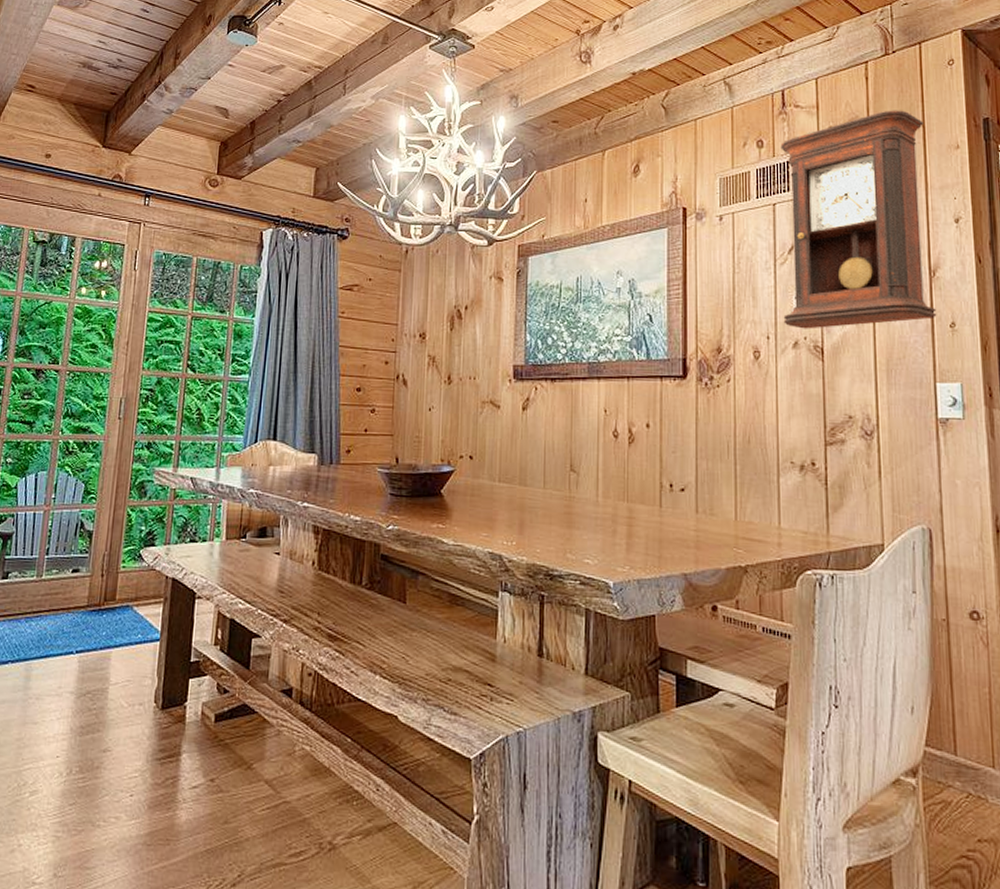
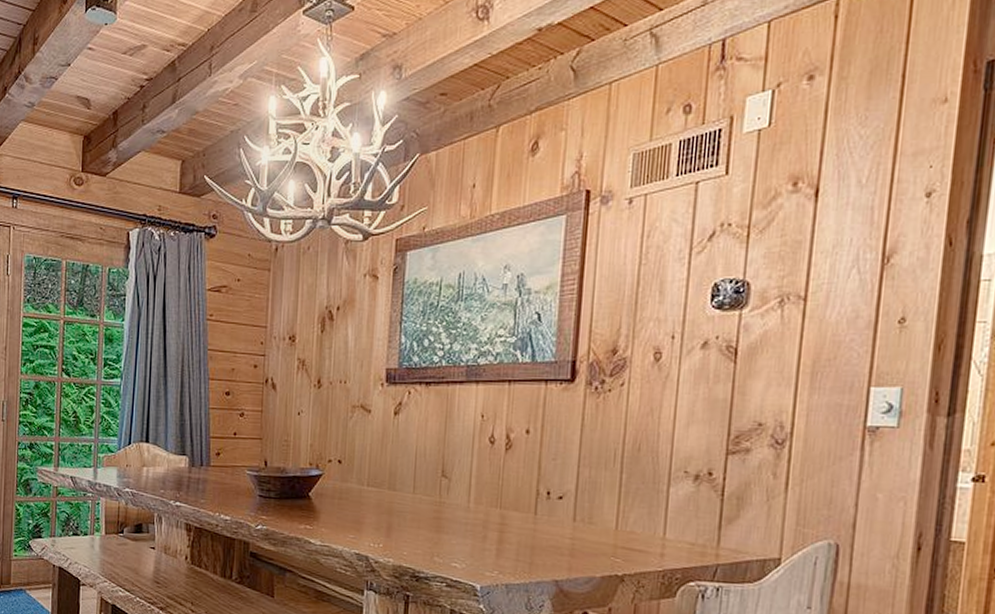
pendulum clock: present [780,110,937,329] -> none [693,56,904,327]

